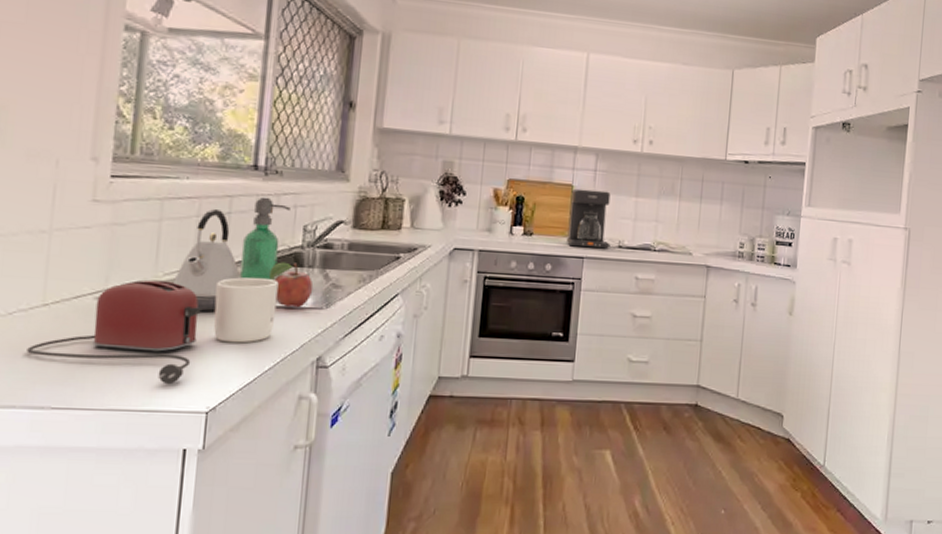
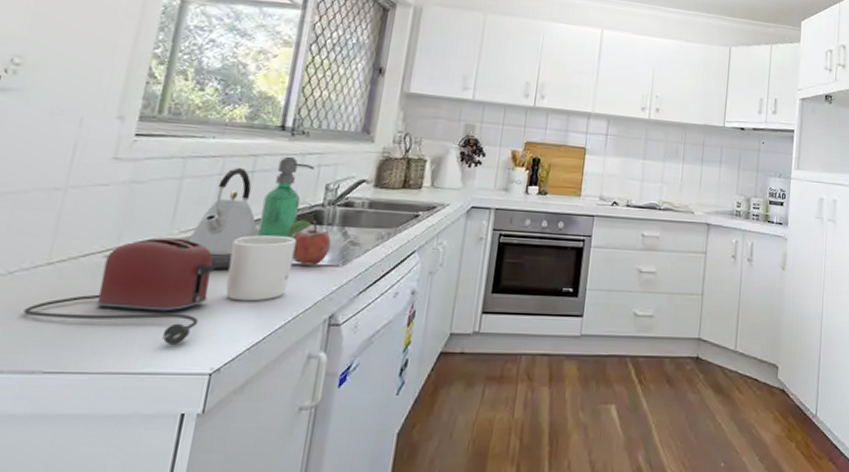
coffee maker: present [567,188,611,249] -> none [579,151,620,208]

